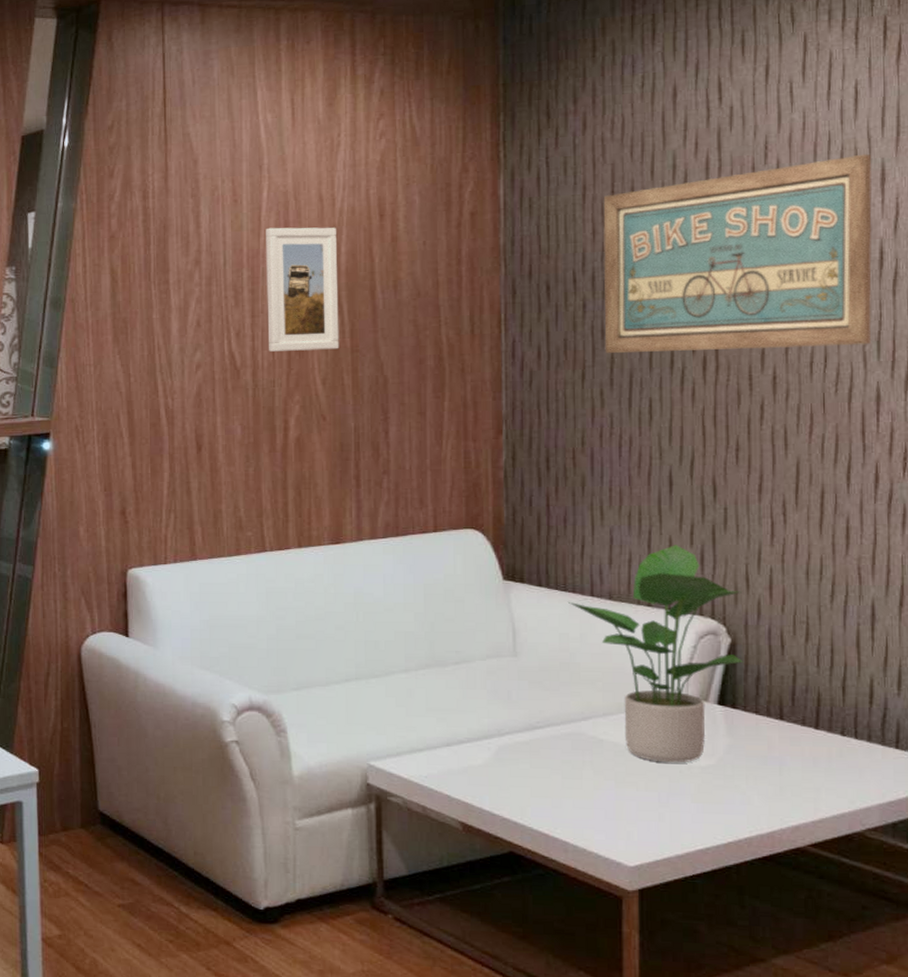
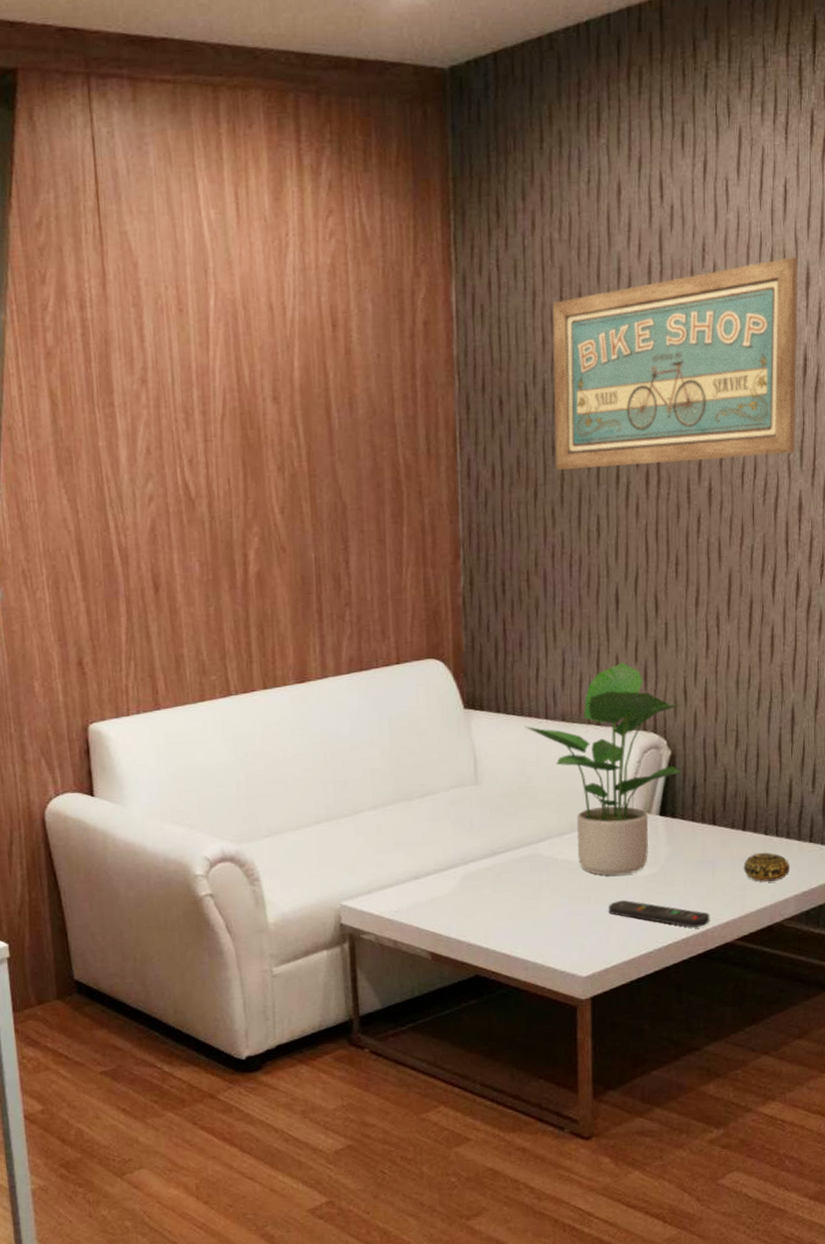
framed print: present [266,227,339,352] -> none [214,339,297,480]
remote control: none [659,789,777,827] -> present [609,899,710,928]
decorative ball: none [816,754,872,786] -> present [743,852,790,882]

